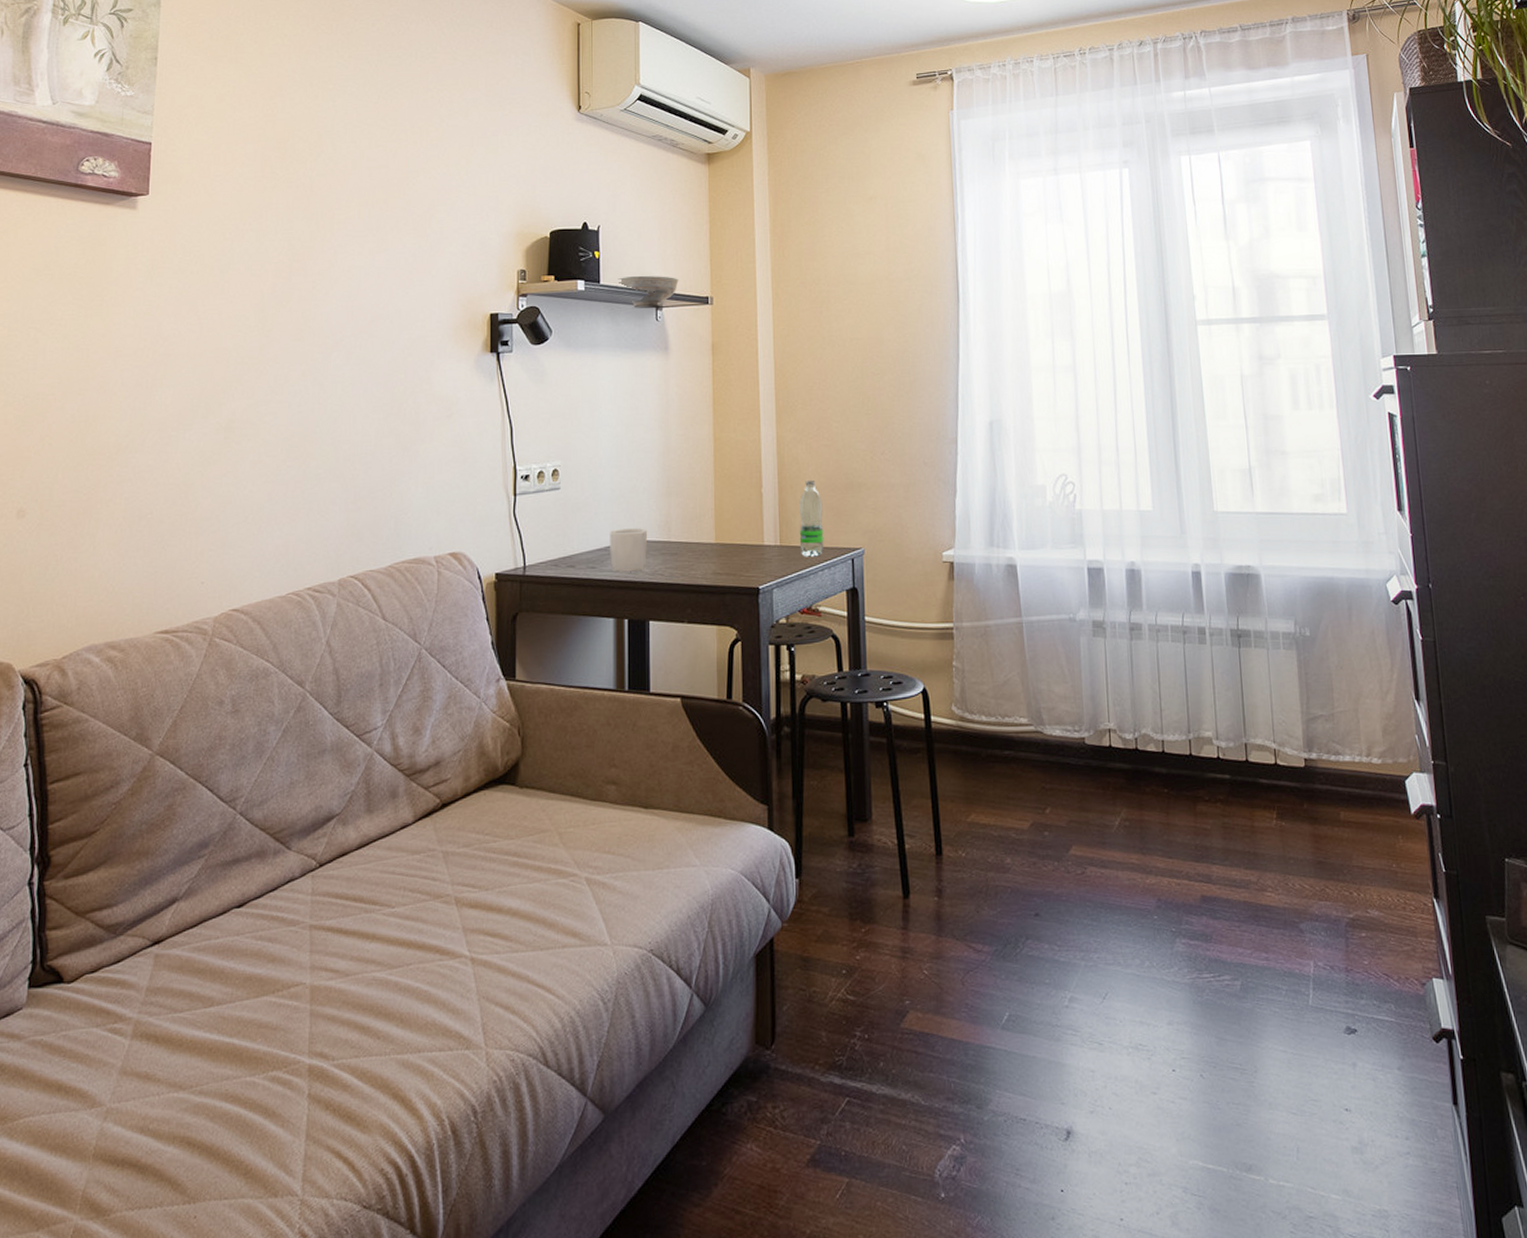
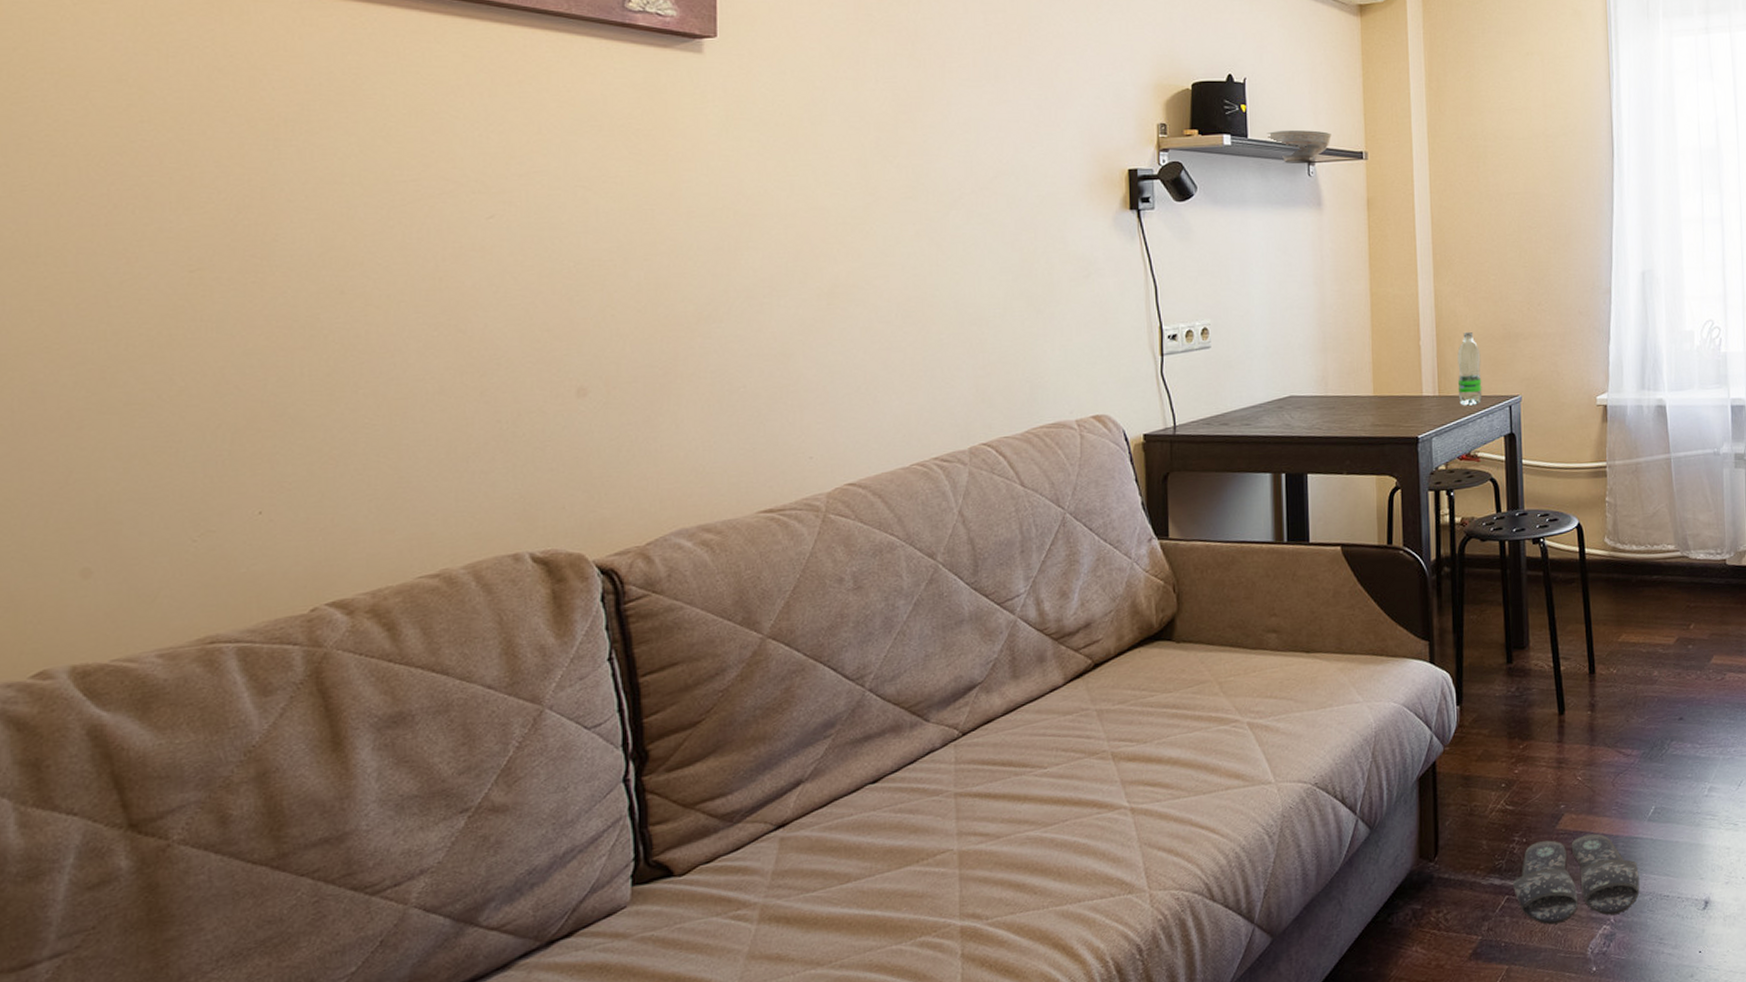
mug: present [610,528,648,572] -> none [1264,384,1304,428]
slippers: none [854,1037,993,1137] -> present [1513,833,1640,925]

